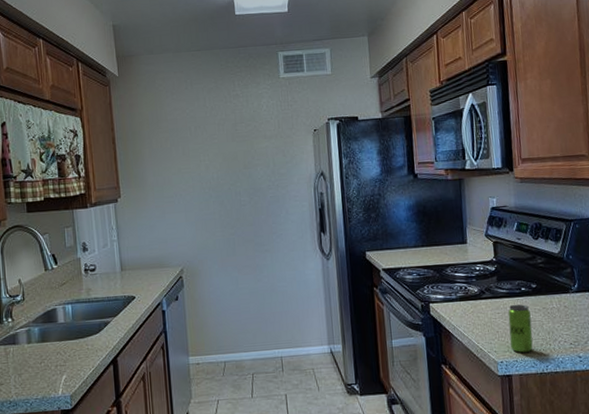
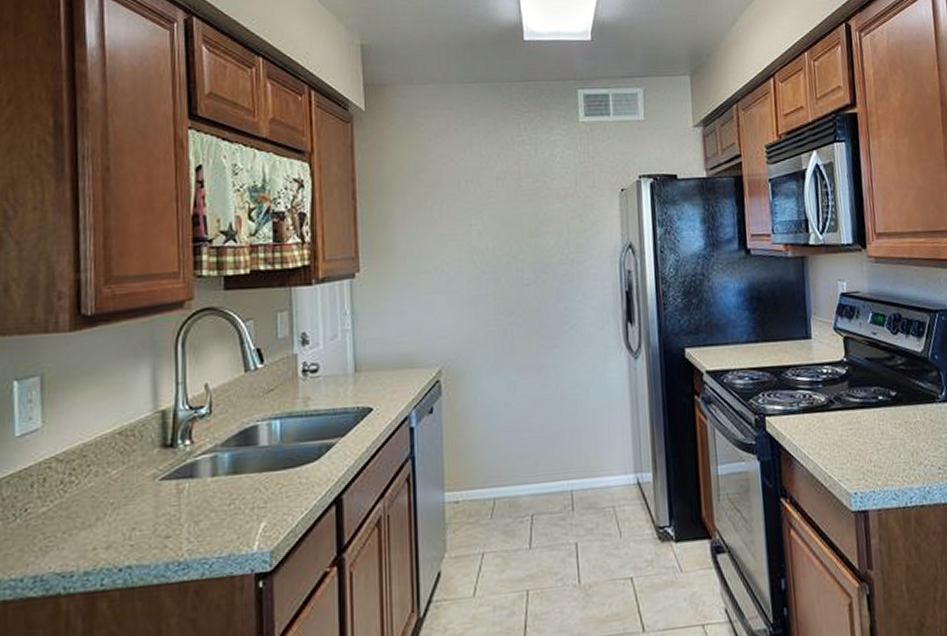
beverage can: present [508,304,533,353] -> none [862,417,894,482]

